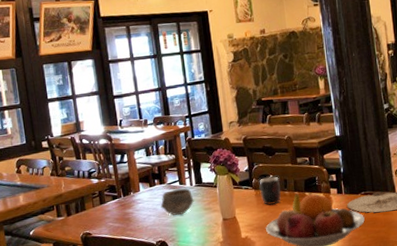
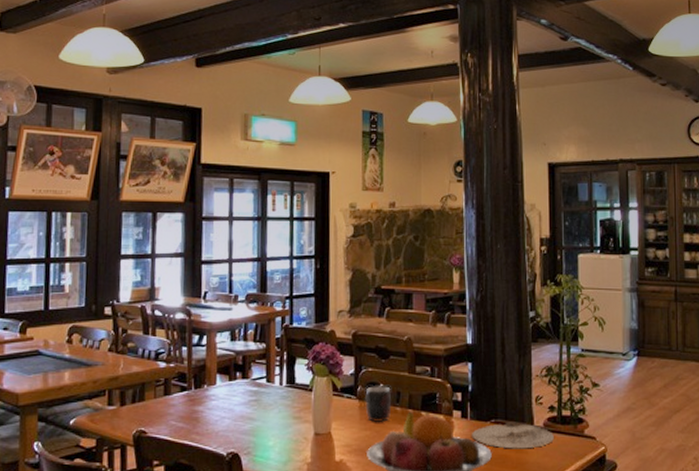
bowl: present [160,188,194,216] -> none [239,387,282,422]

